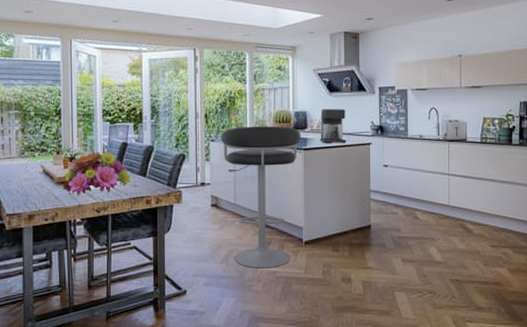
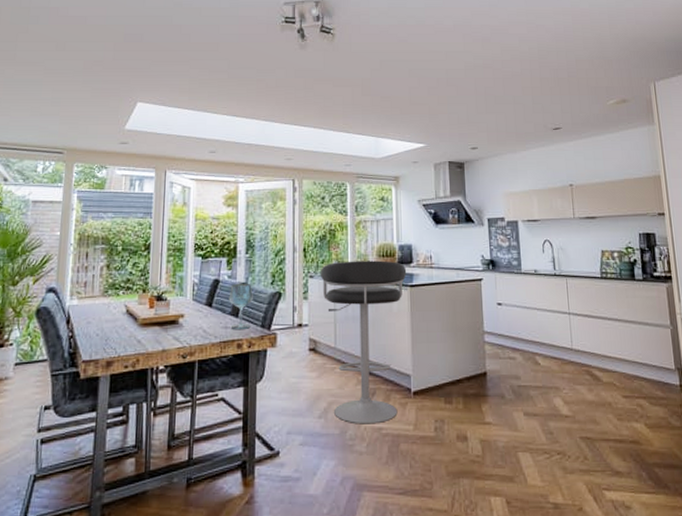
flower bouquet: present [63,151,131,196] -> none [146,289,222,340]
wine glass: none [136,146,159,187] -> present [228,283,253,329]
coffee maker: present [320,109,347,144] -> none [427,242,456,280]
toaster: present [441,120,468,142] -> none [556,253,587,277]

